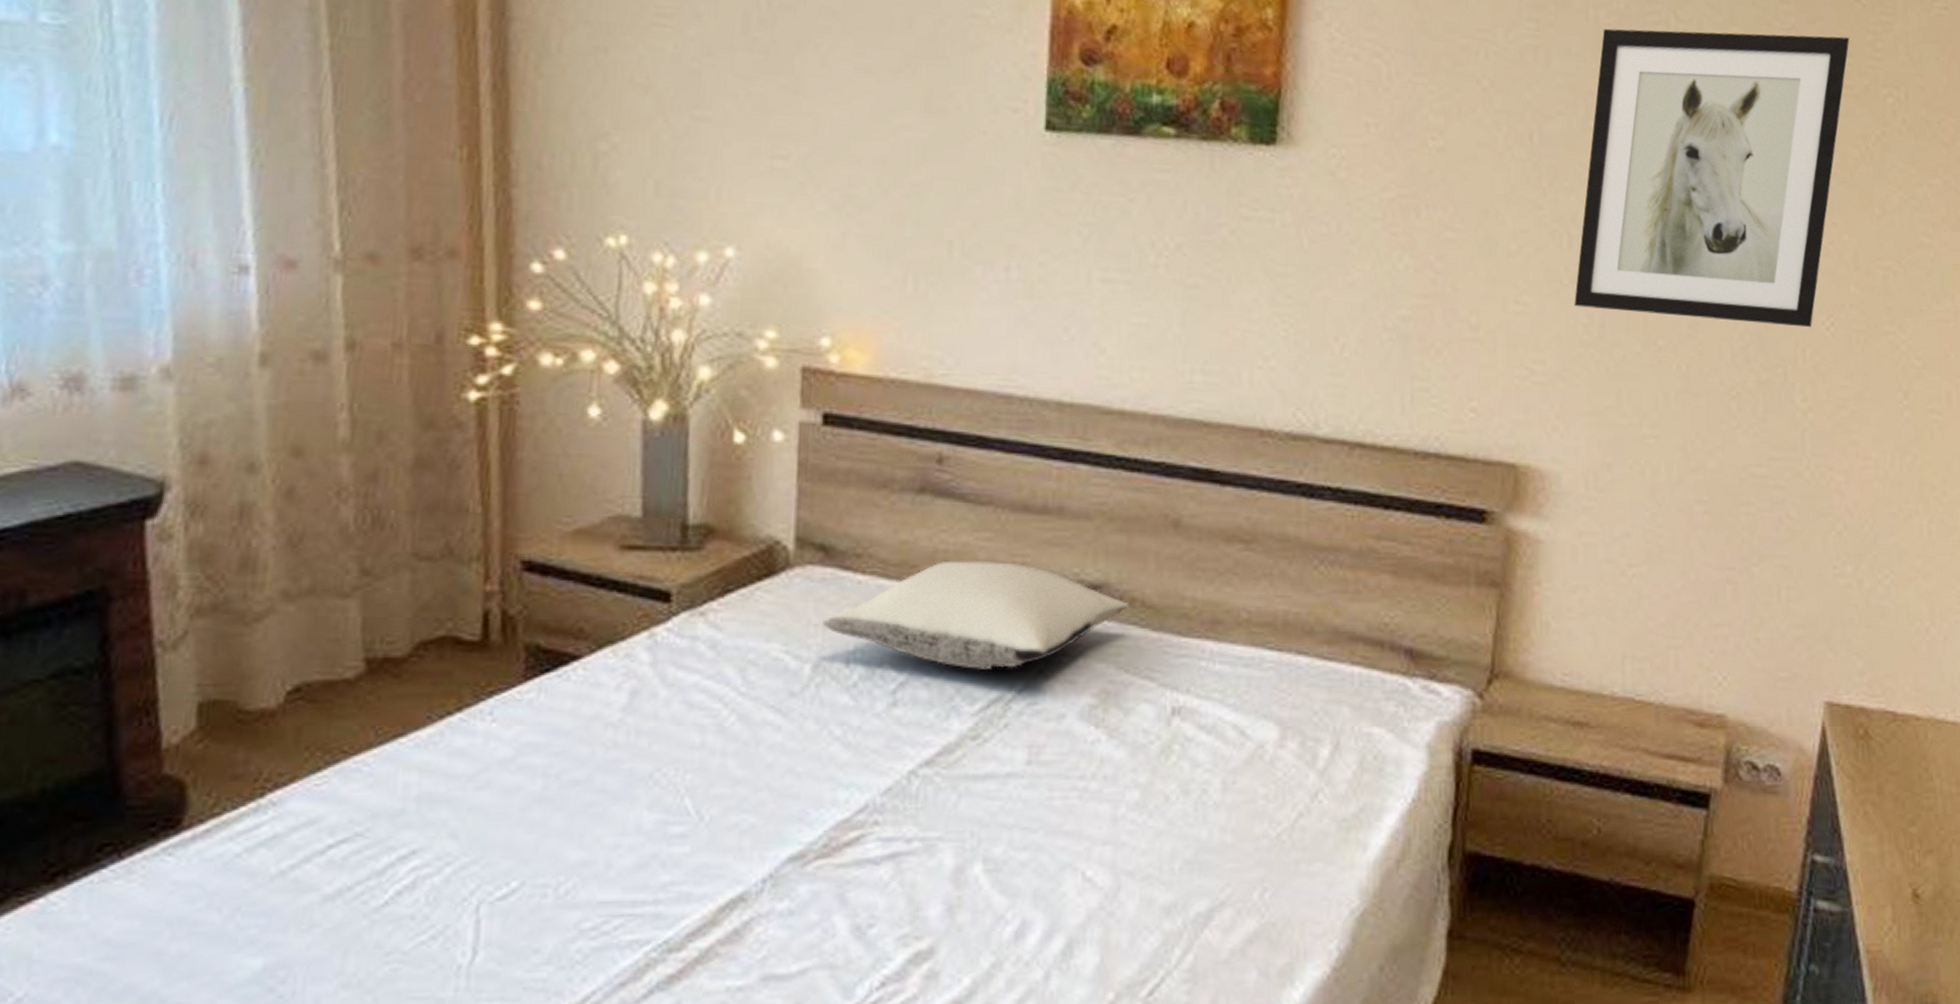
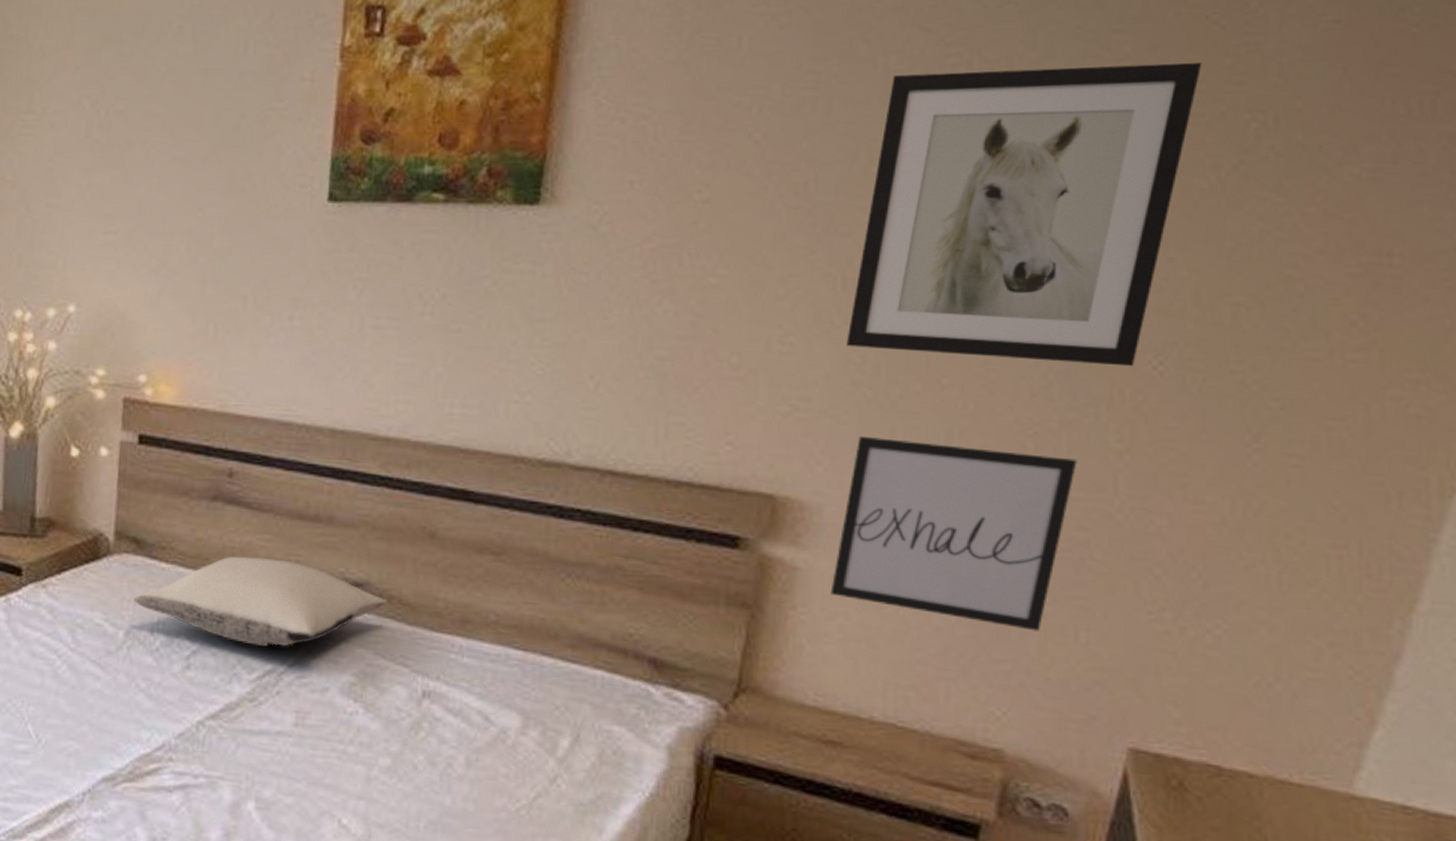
wall art: none [1571,399,1772,592] -> present [830,435,1077,631]

